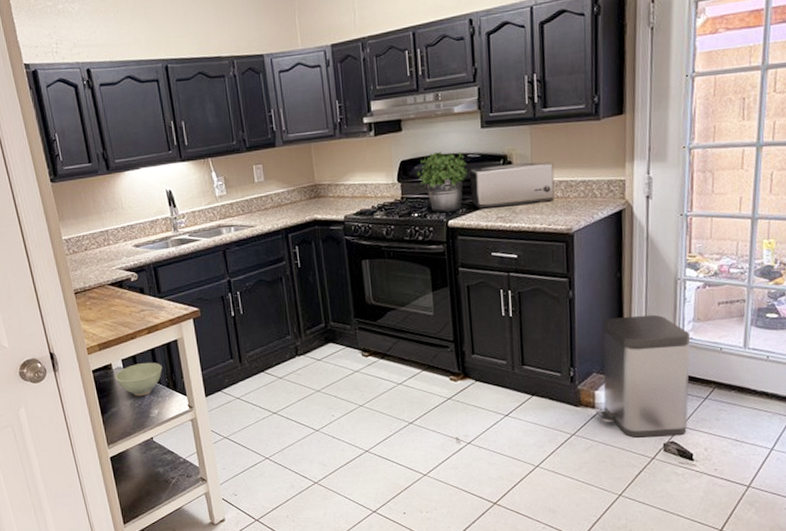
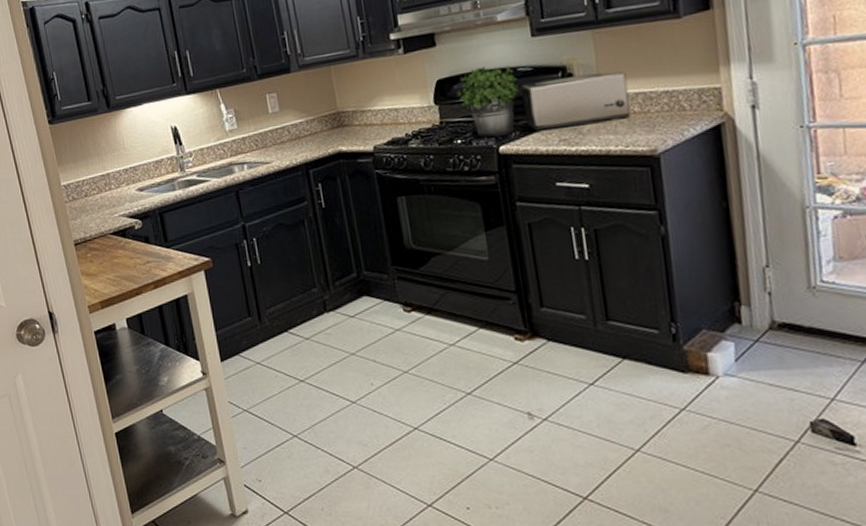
bowl: present [115,362,163,397] -> none [119,321,172,362]
pedal bin: present [596,314,691,438] -> none [709,253,842,414]

